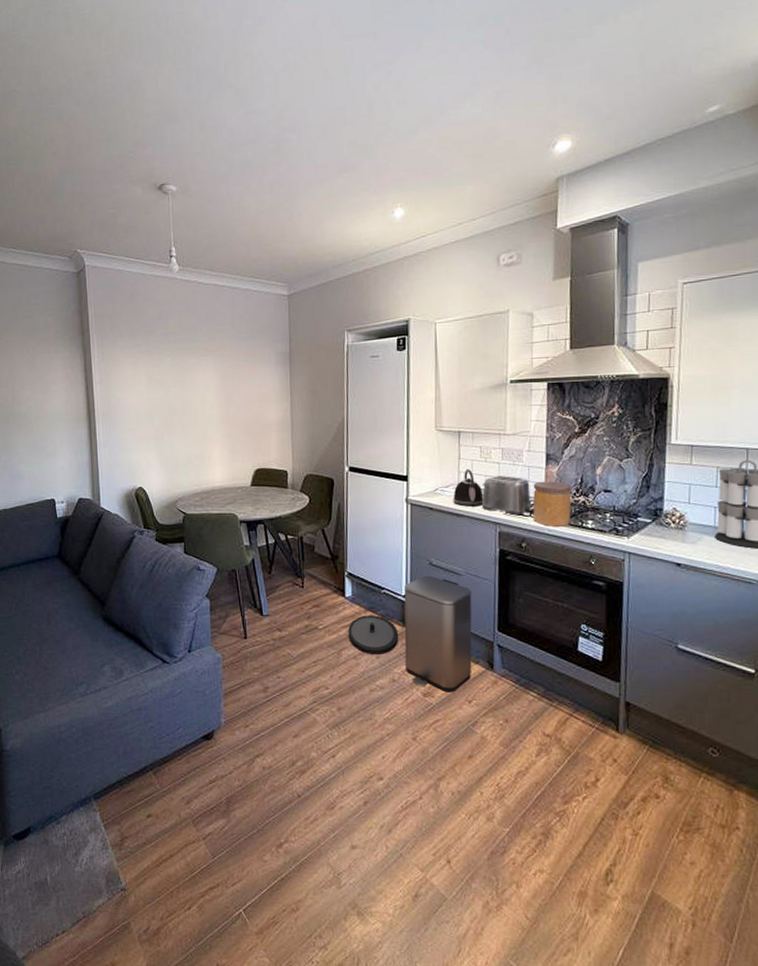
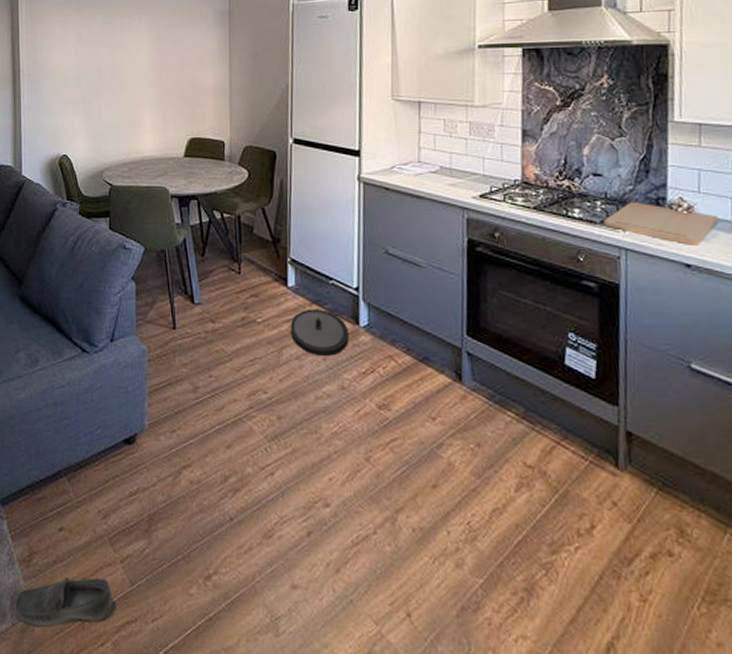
shoe: none [109,853,201,899] -> present [15,576,117,627]
pedal bin: present [404,575,472,693] -> none [355,266,436,406]
kettle: present [453,468,484,507] -> none [412,144,449,188]
toaster: present [481,475,535,516] -> none [445,152,510,200]
jar: present [533,481,572,527] -> none [507,161,554,215]
cutting board: none [612,513,704,548] -> present [604,201,719,245]

